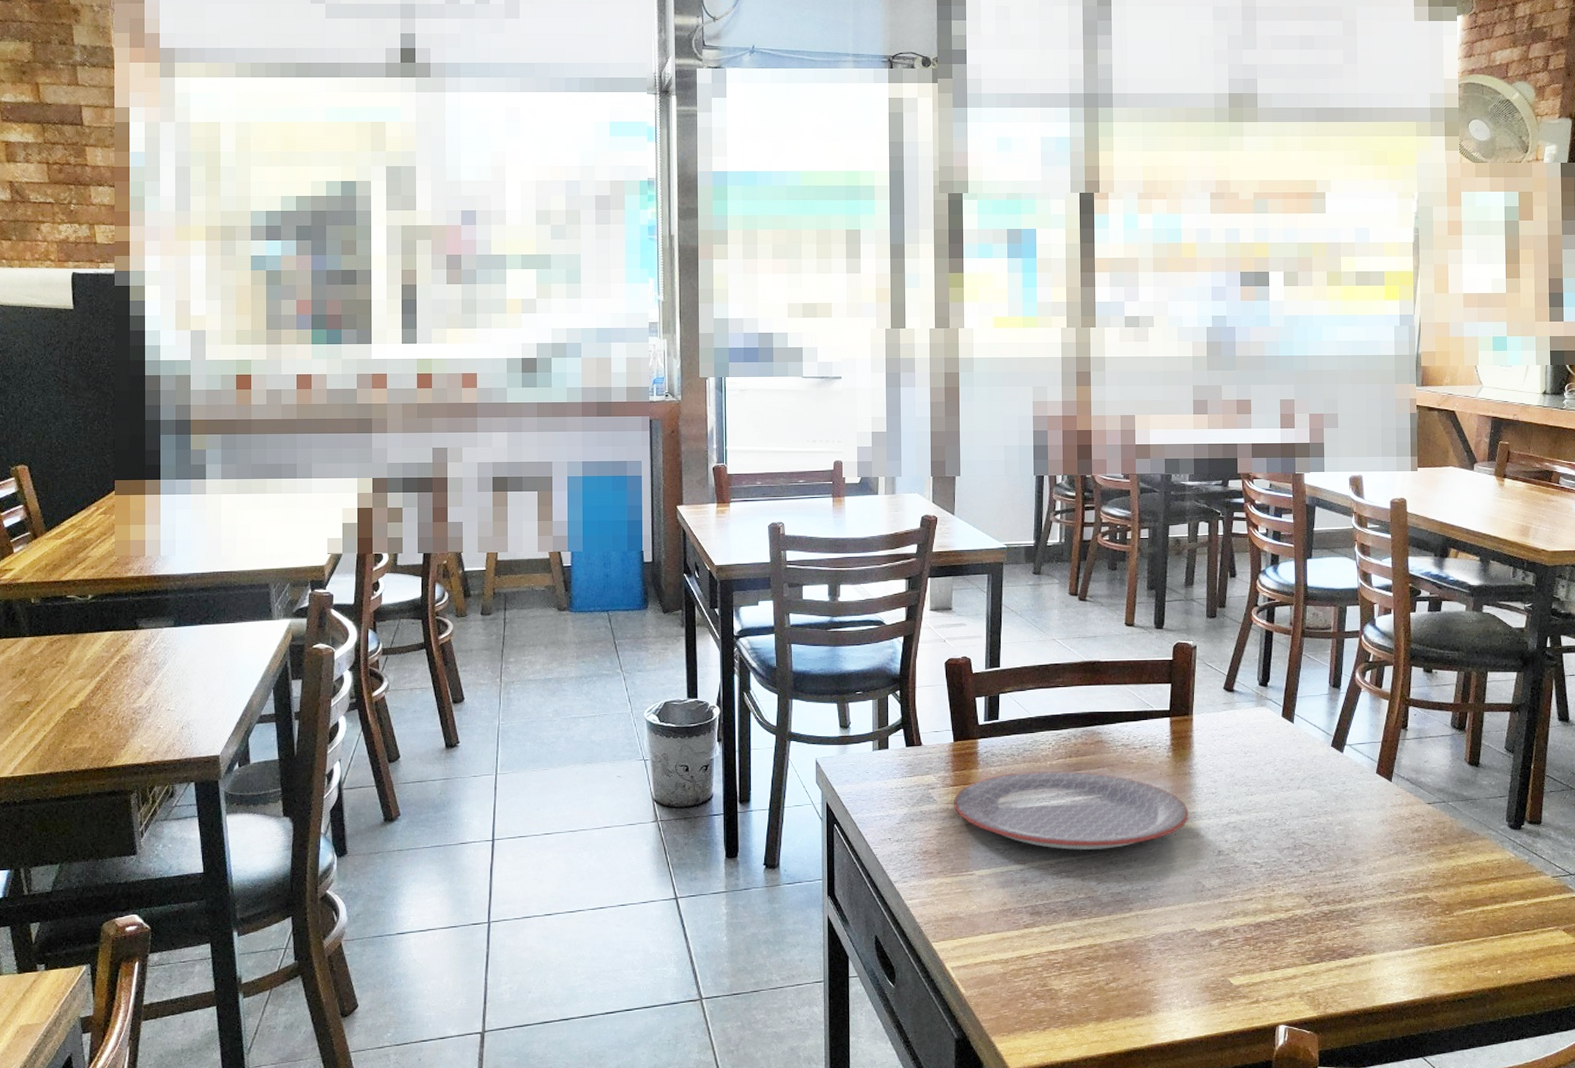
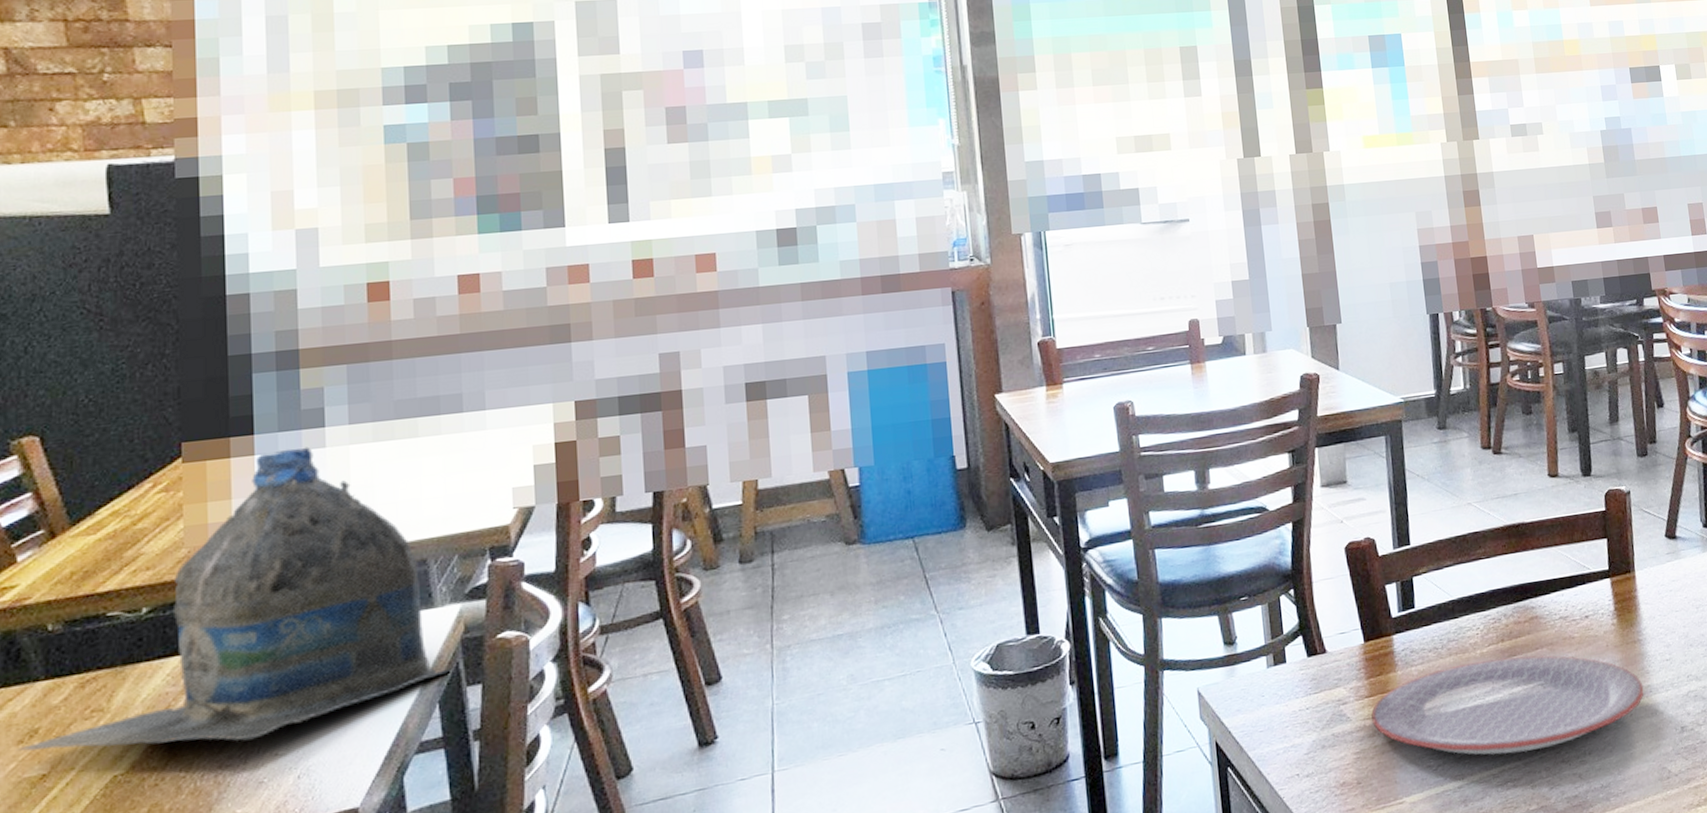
water jug: none [13,492,285,697] -> present [17,447,455,751]

